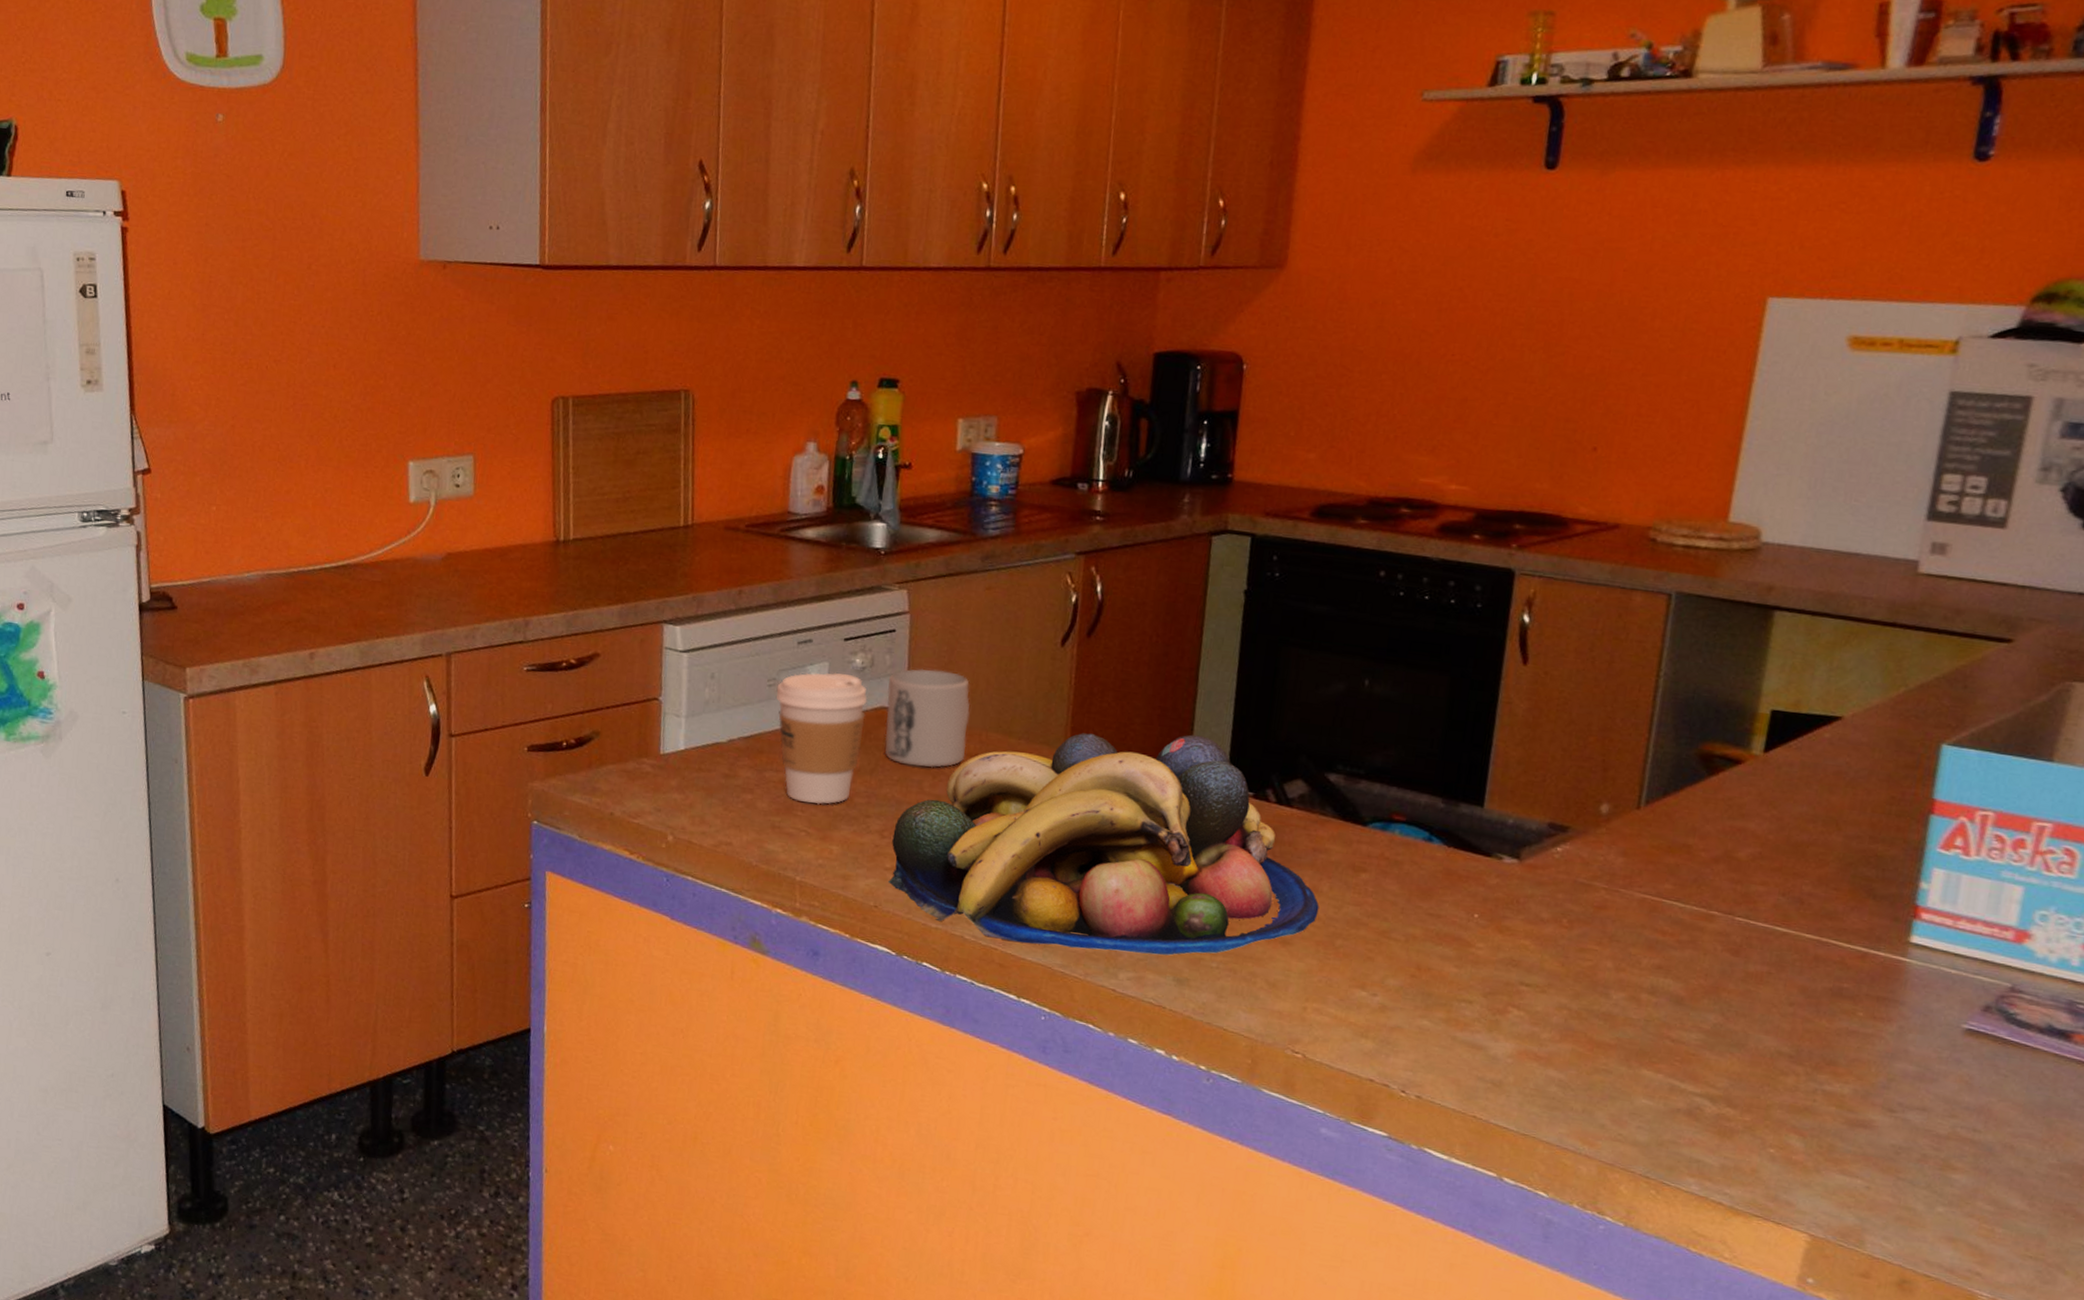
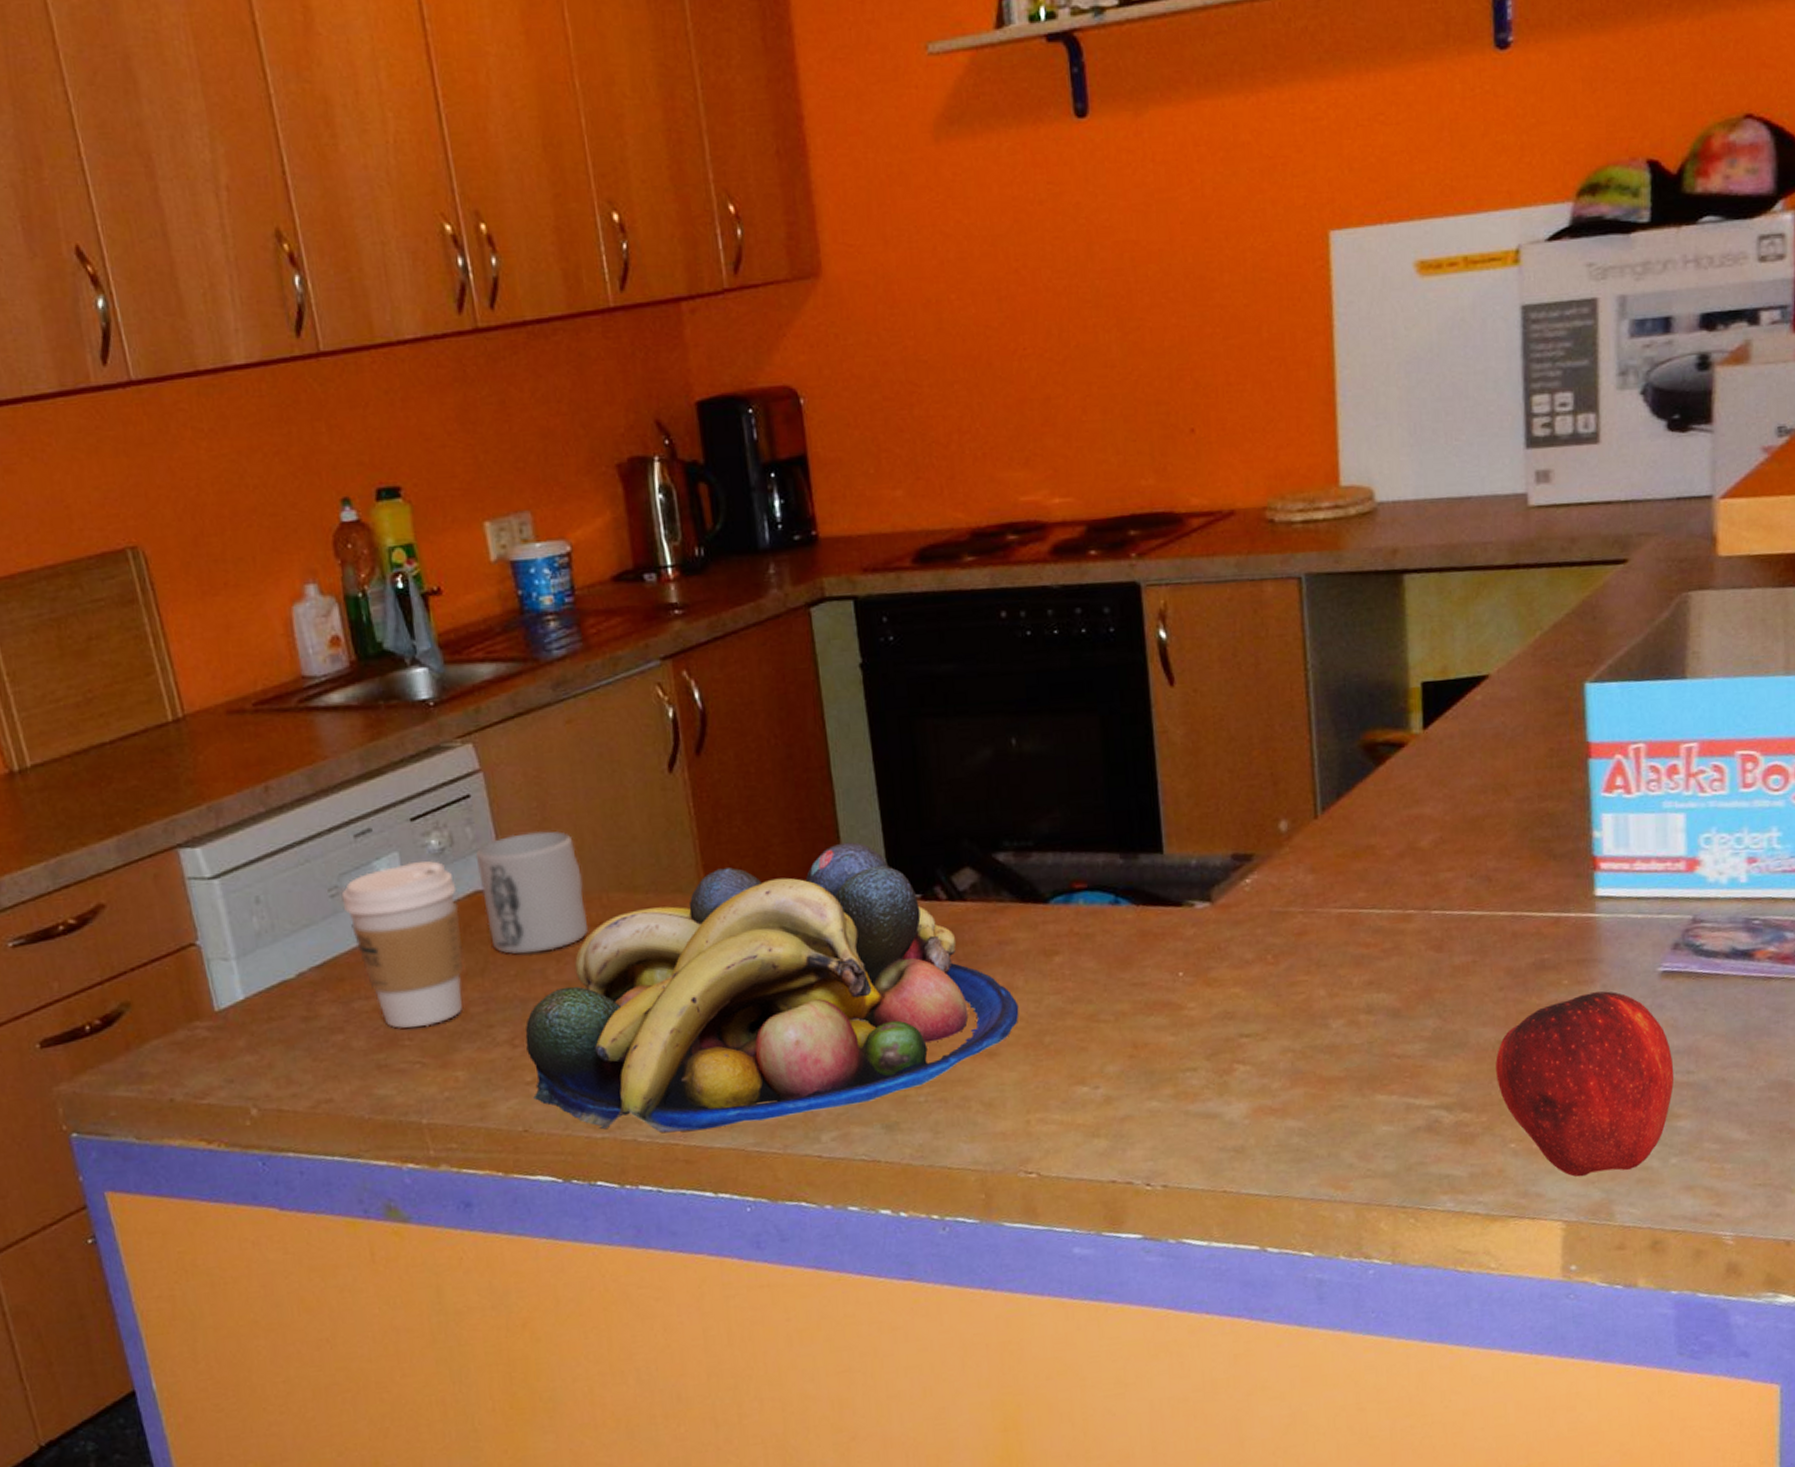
apple: none [1768,1029,1961,1206] -> present [1496,991,1674,1177]

